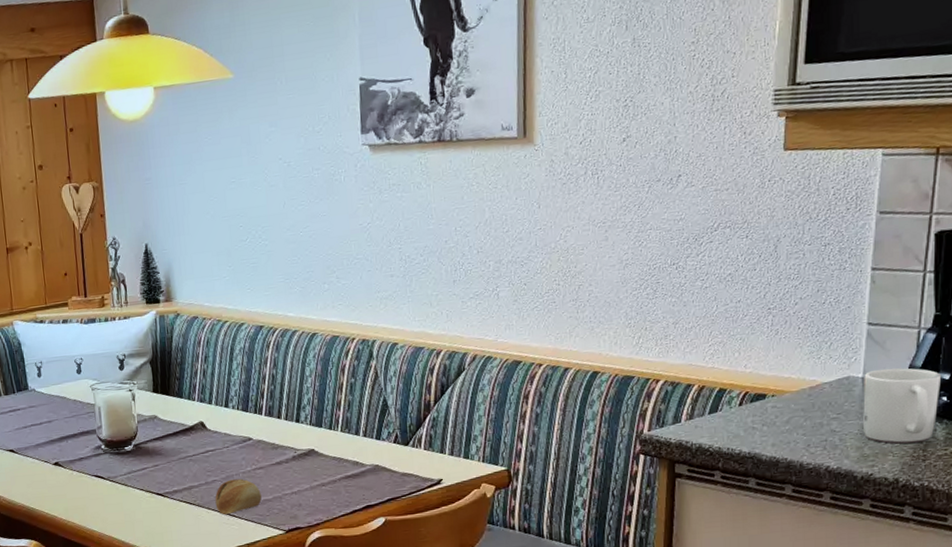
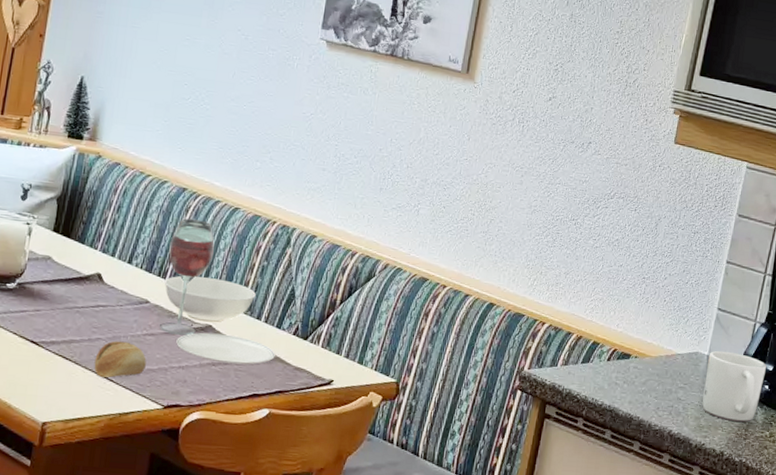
wineglass: none [259,352,302,465] -> present [159,218,215,336]
bowl: none [261,404,350,448] -> present [164,276,256,323]
plate: none [284,454,380,483] -> present [176,332,275,365]

